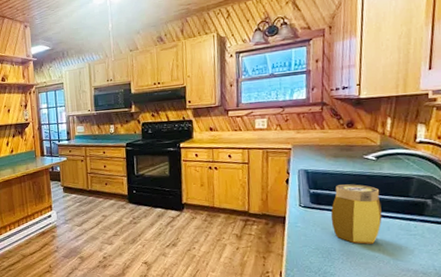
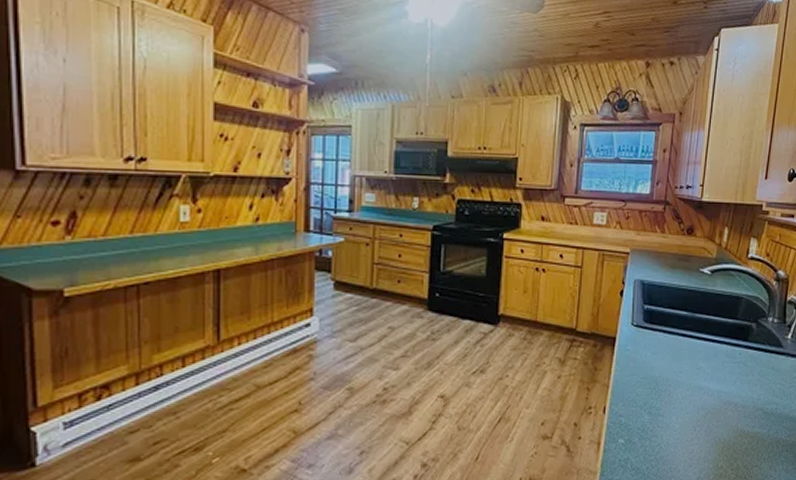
jar: present [330,184,382,244] -> none [662,301,711,373]

